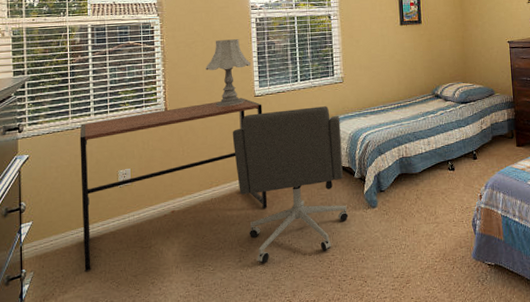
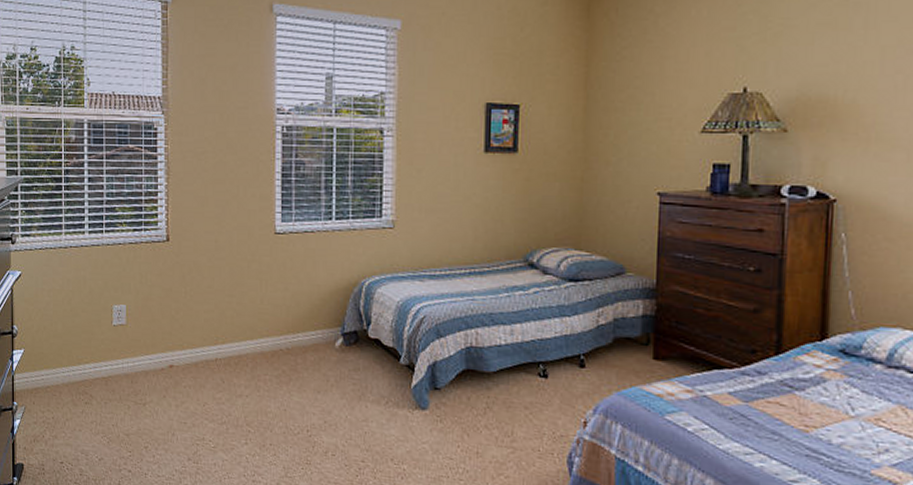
desk: present [79,98,268,271] -> none [73,233,284,418]
table lamp: present [206,39,251,107] -> none [216,152,273,243]
office chair: present [232,106,349,264] -> none [244,256,388,454]

